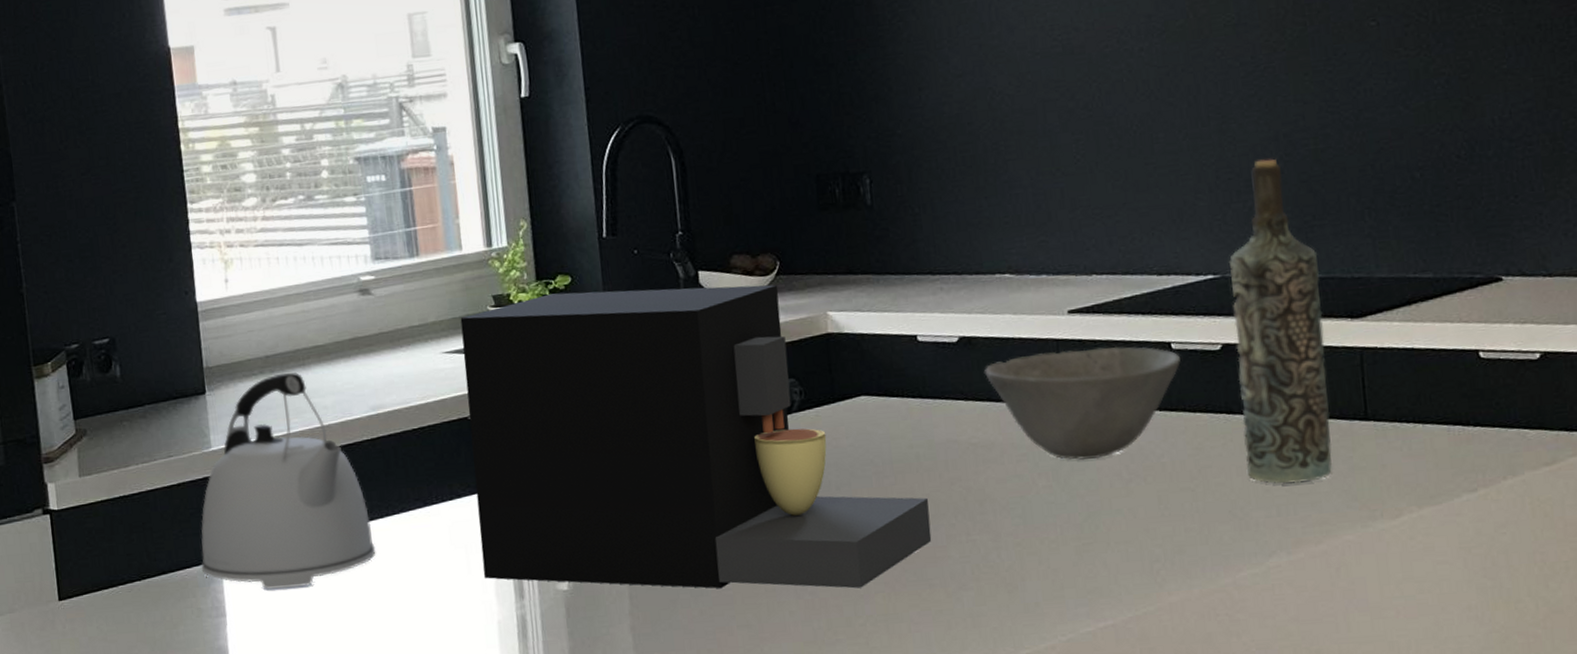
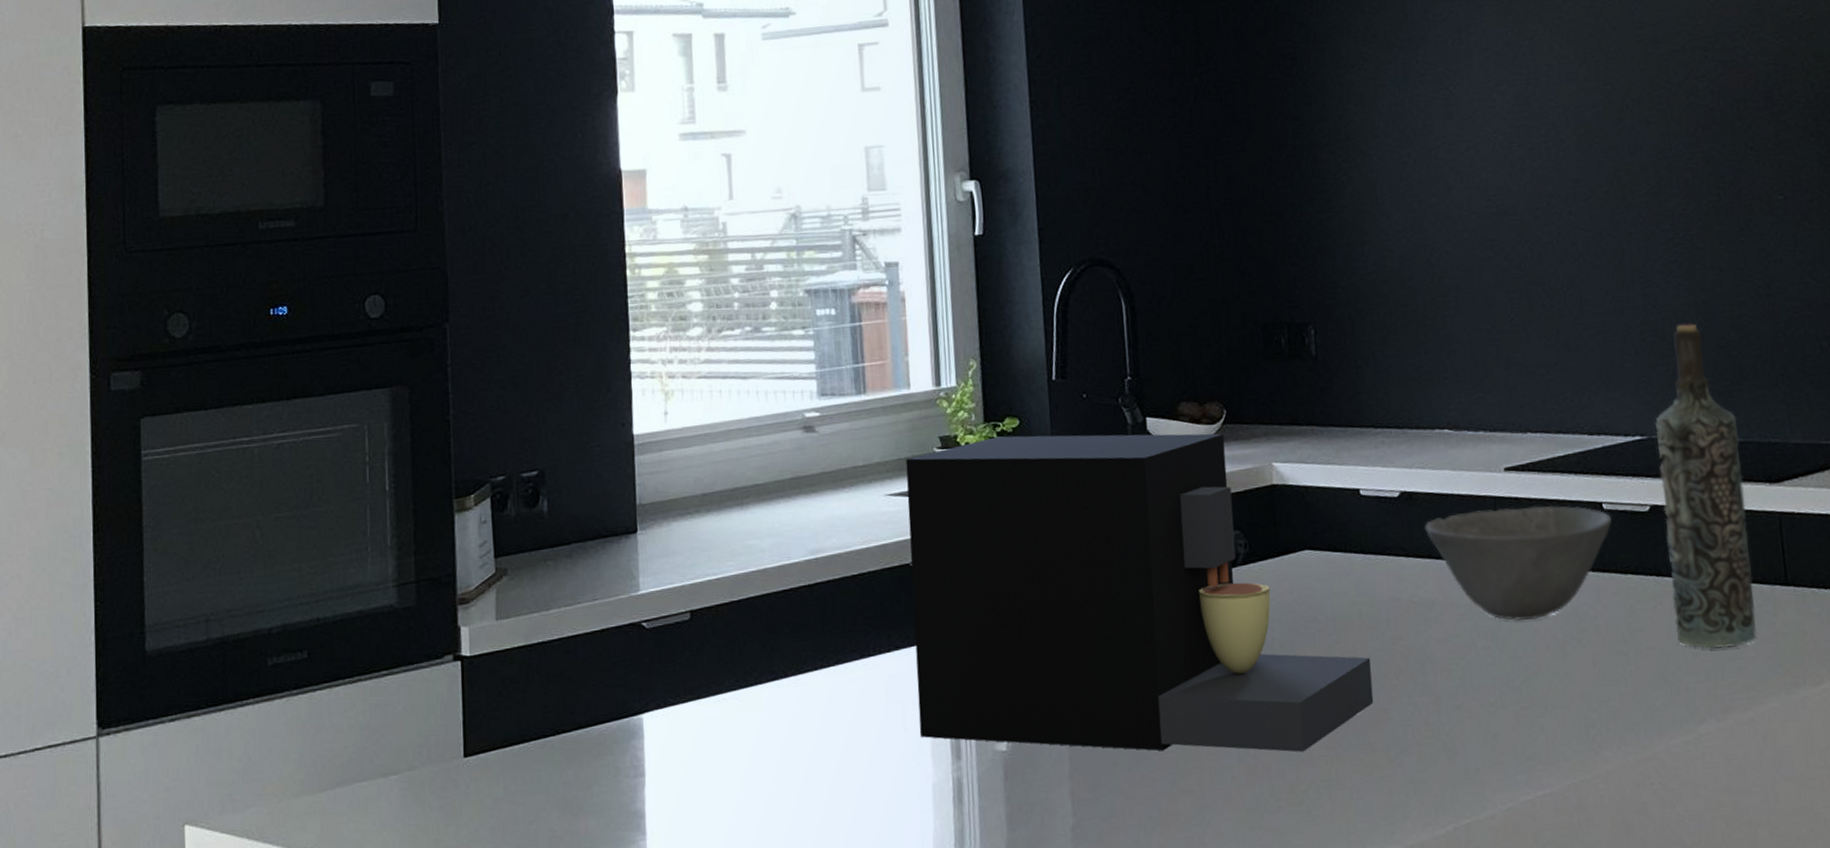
kettle: present [201,373,376,591] -> none [621,512,808,748]

